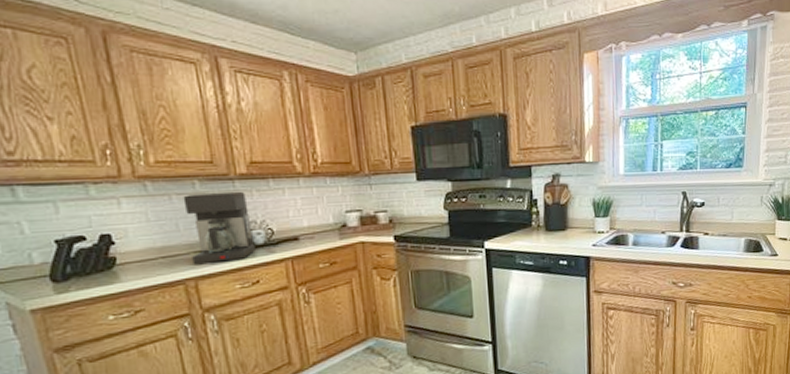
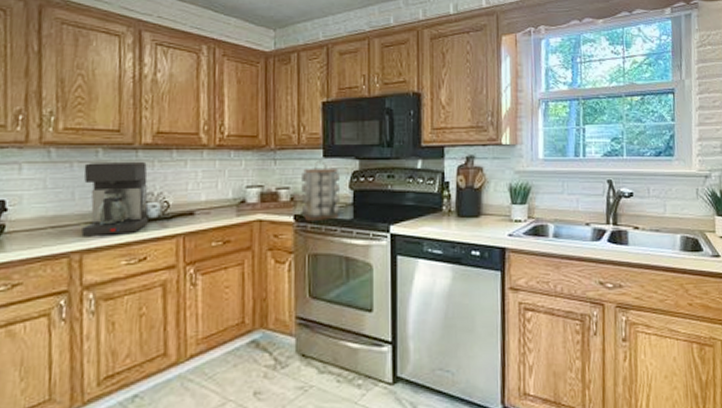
spice rack: none [397,183,438,241] -> present [301,160,341,221]

